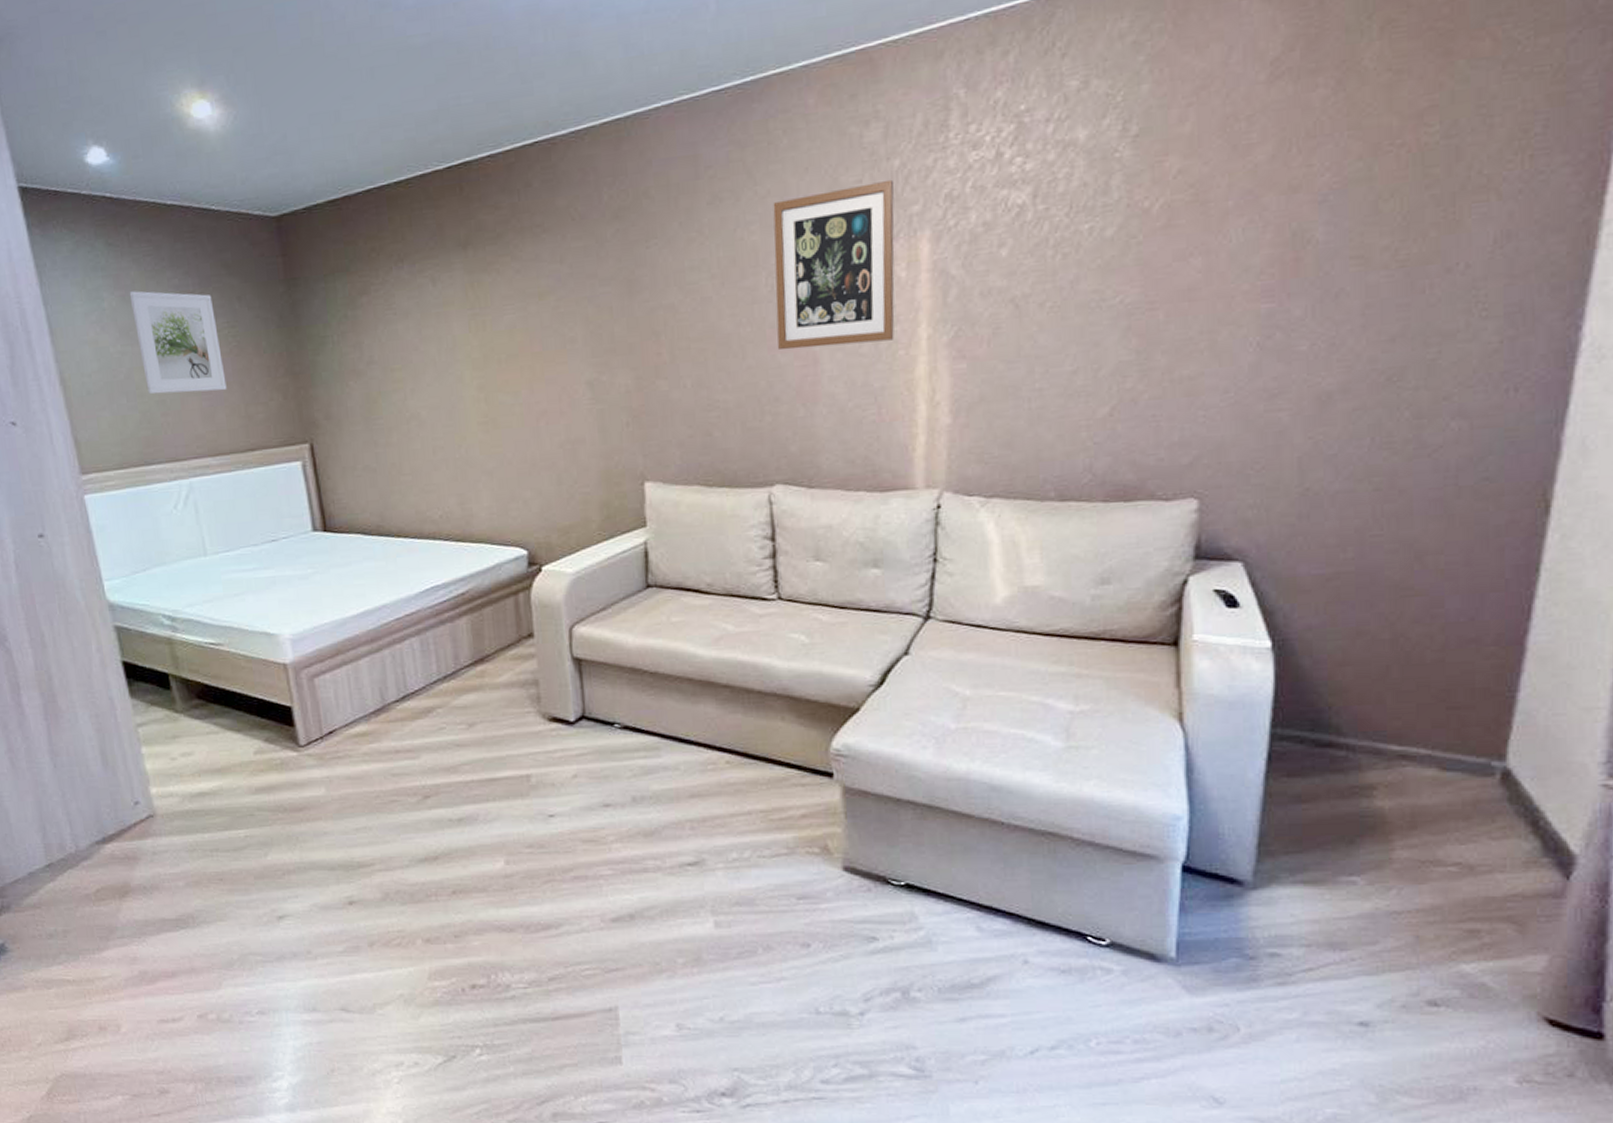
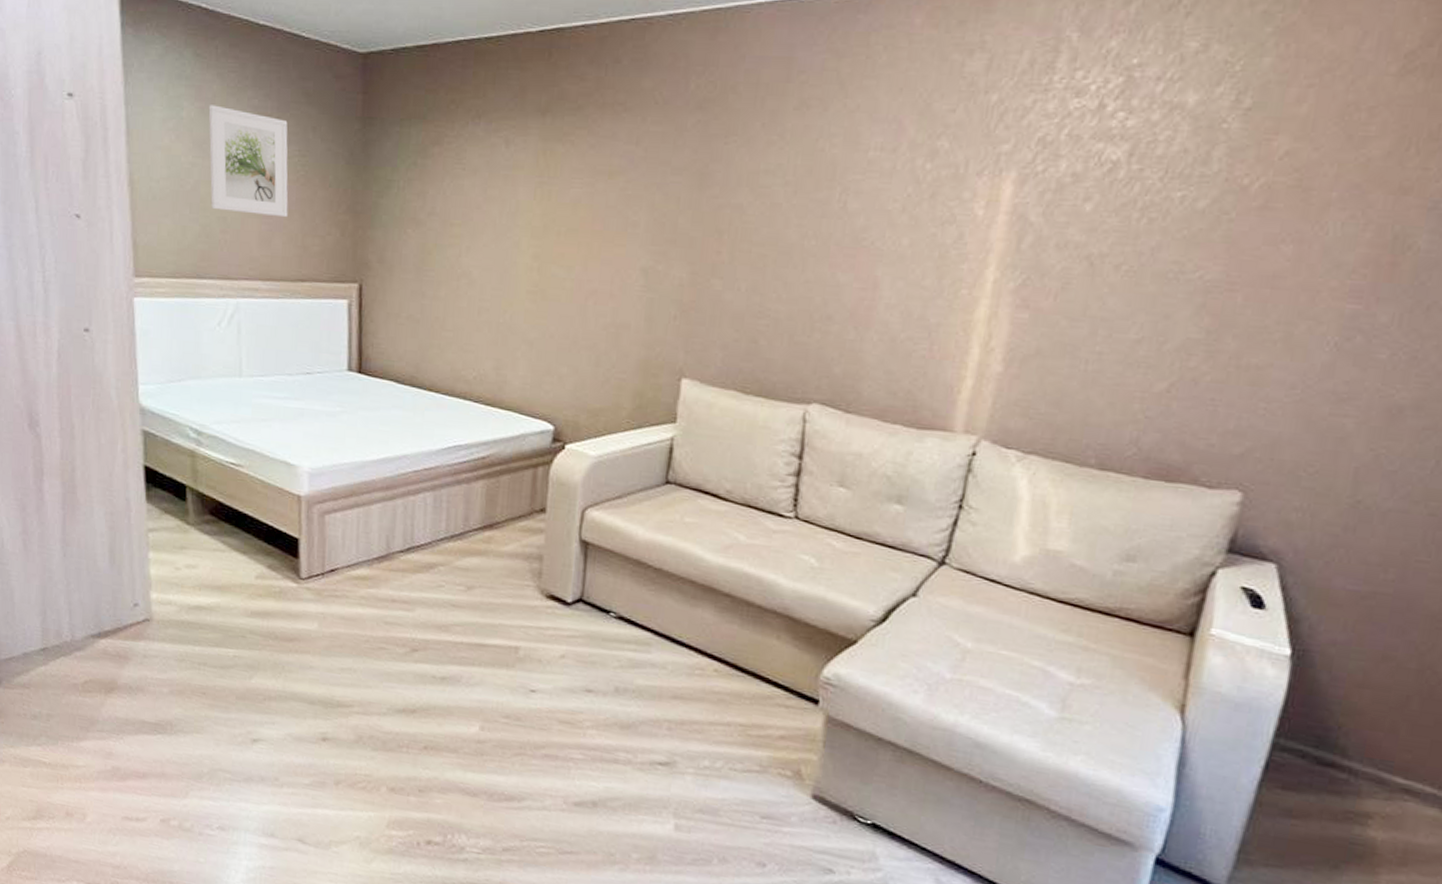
wall art: present [773,179,895,351] -> none [840,113,989,278]

